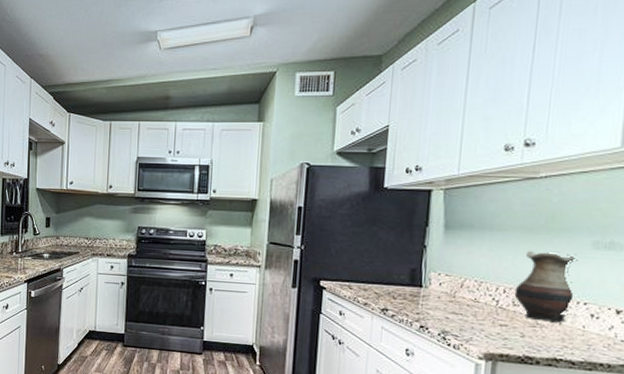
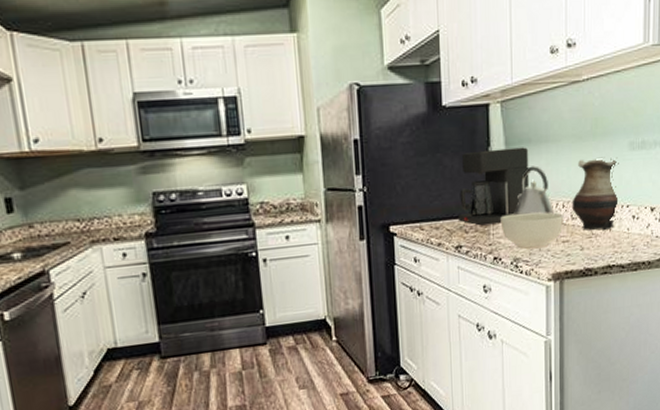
coffee maker: none [388,229,469,295] -> present [459,147,528,226]
bowl: none [431,289,504,327] -> present [500,212,564,249]
kettle: none [447,249,494,297] -> present [514,166,555,215]

